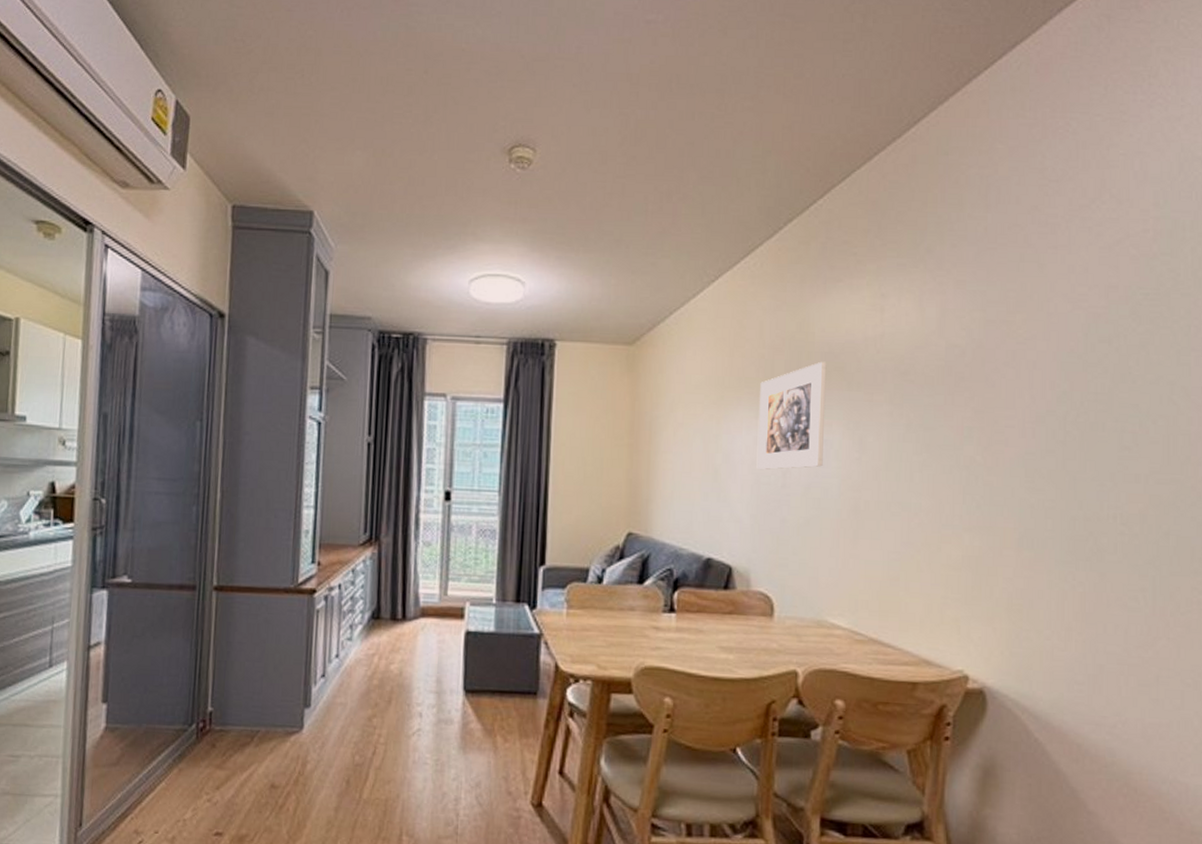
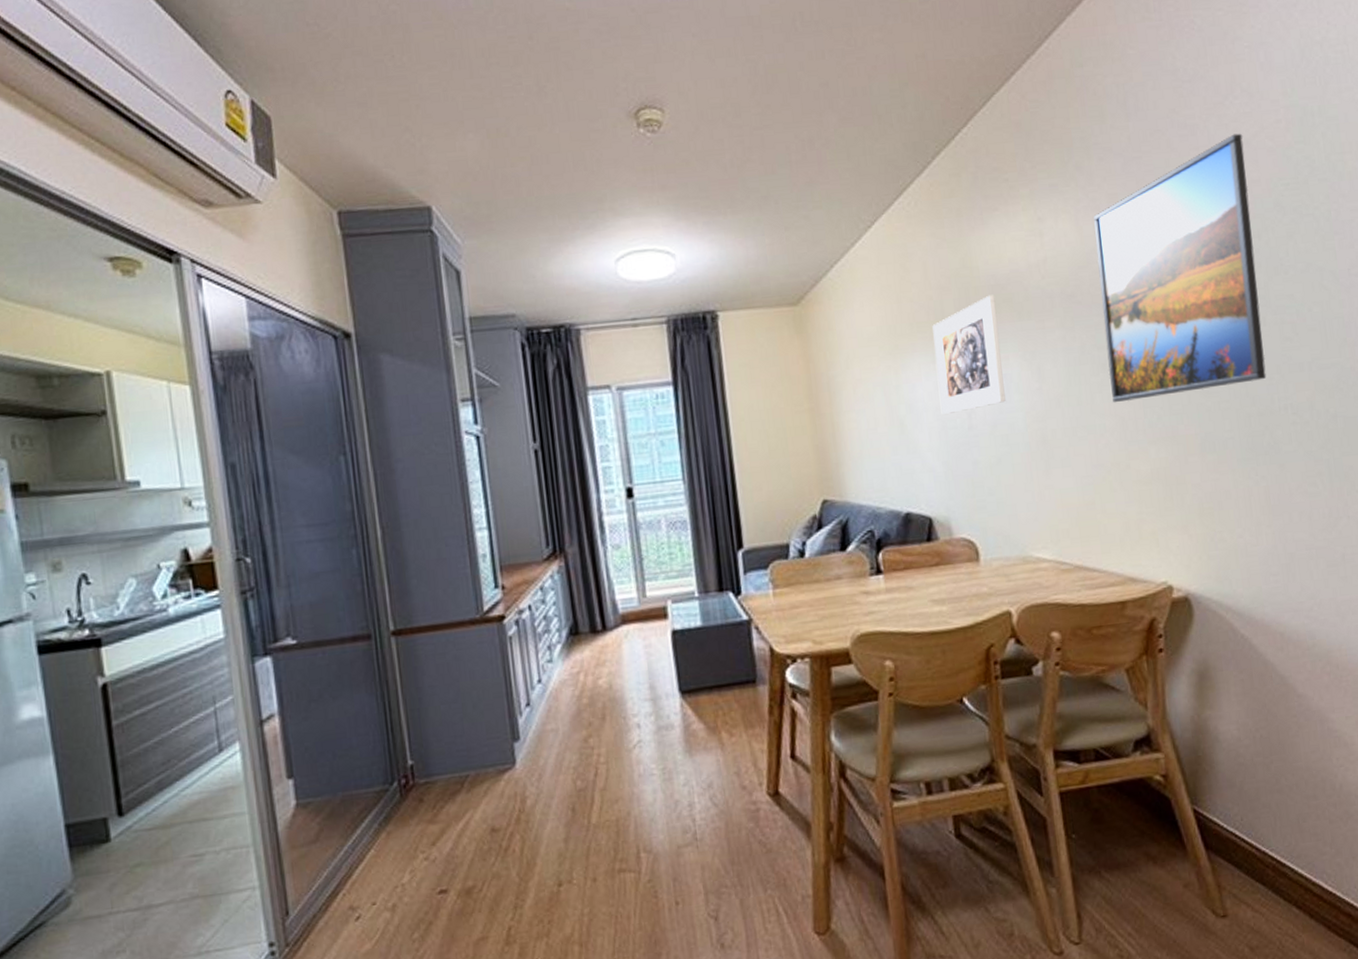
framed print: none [931,237,1106,486] -> present [1094,133,1267,402]

